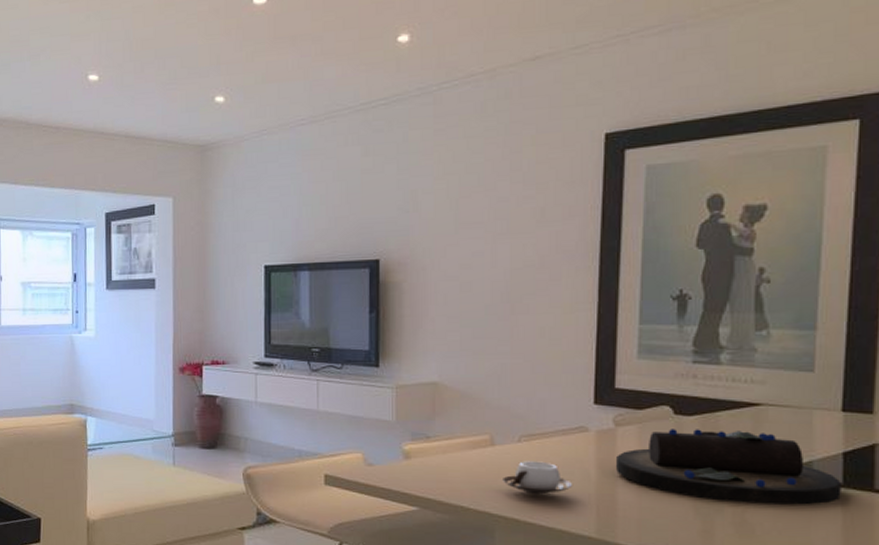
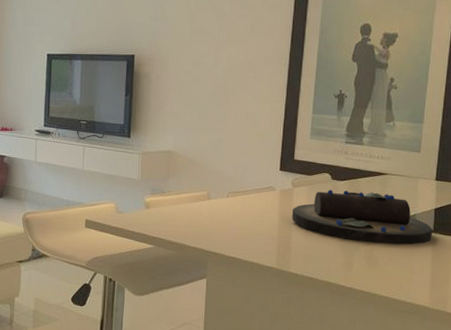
cup: present [503,461,572,495] -> none [215,211,262,237]

